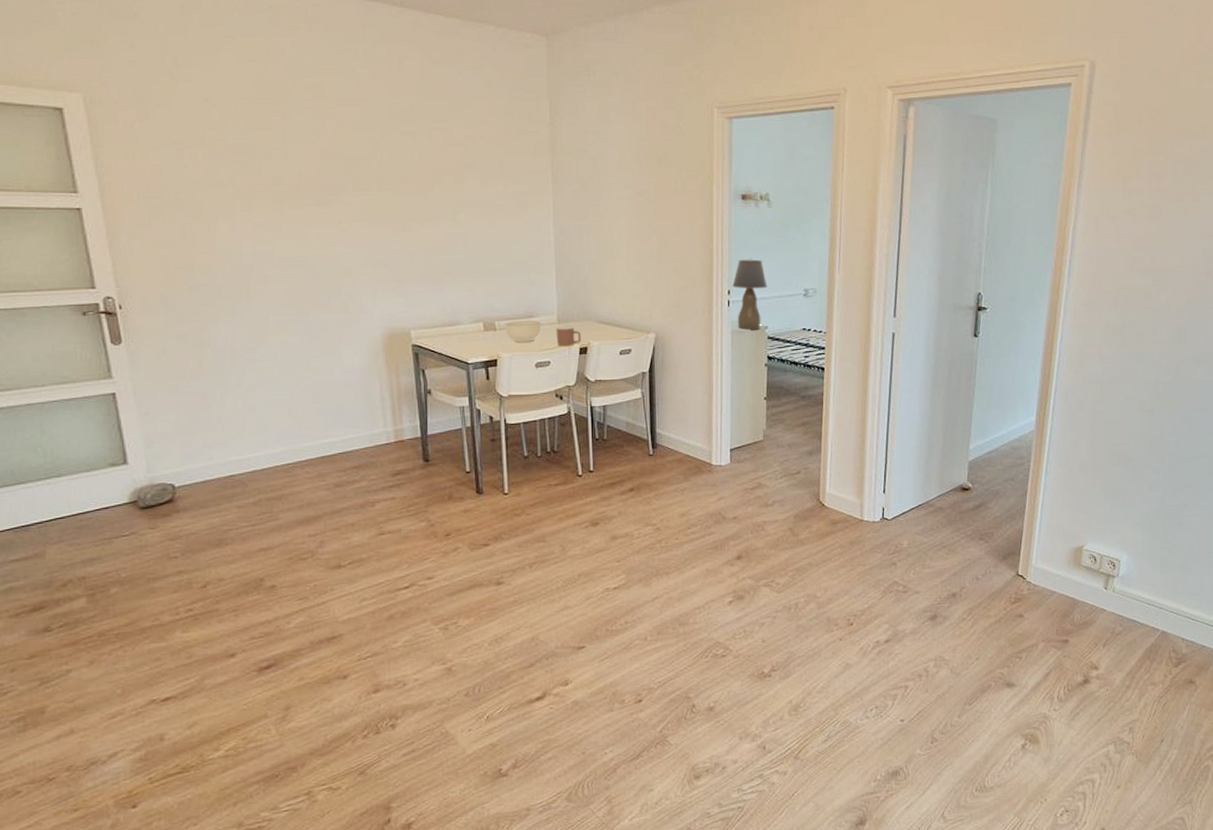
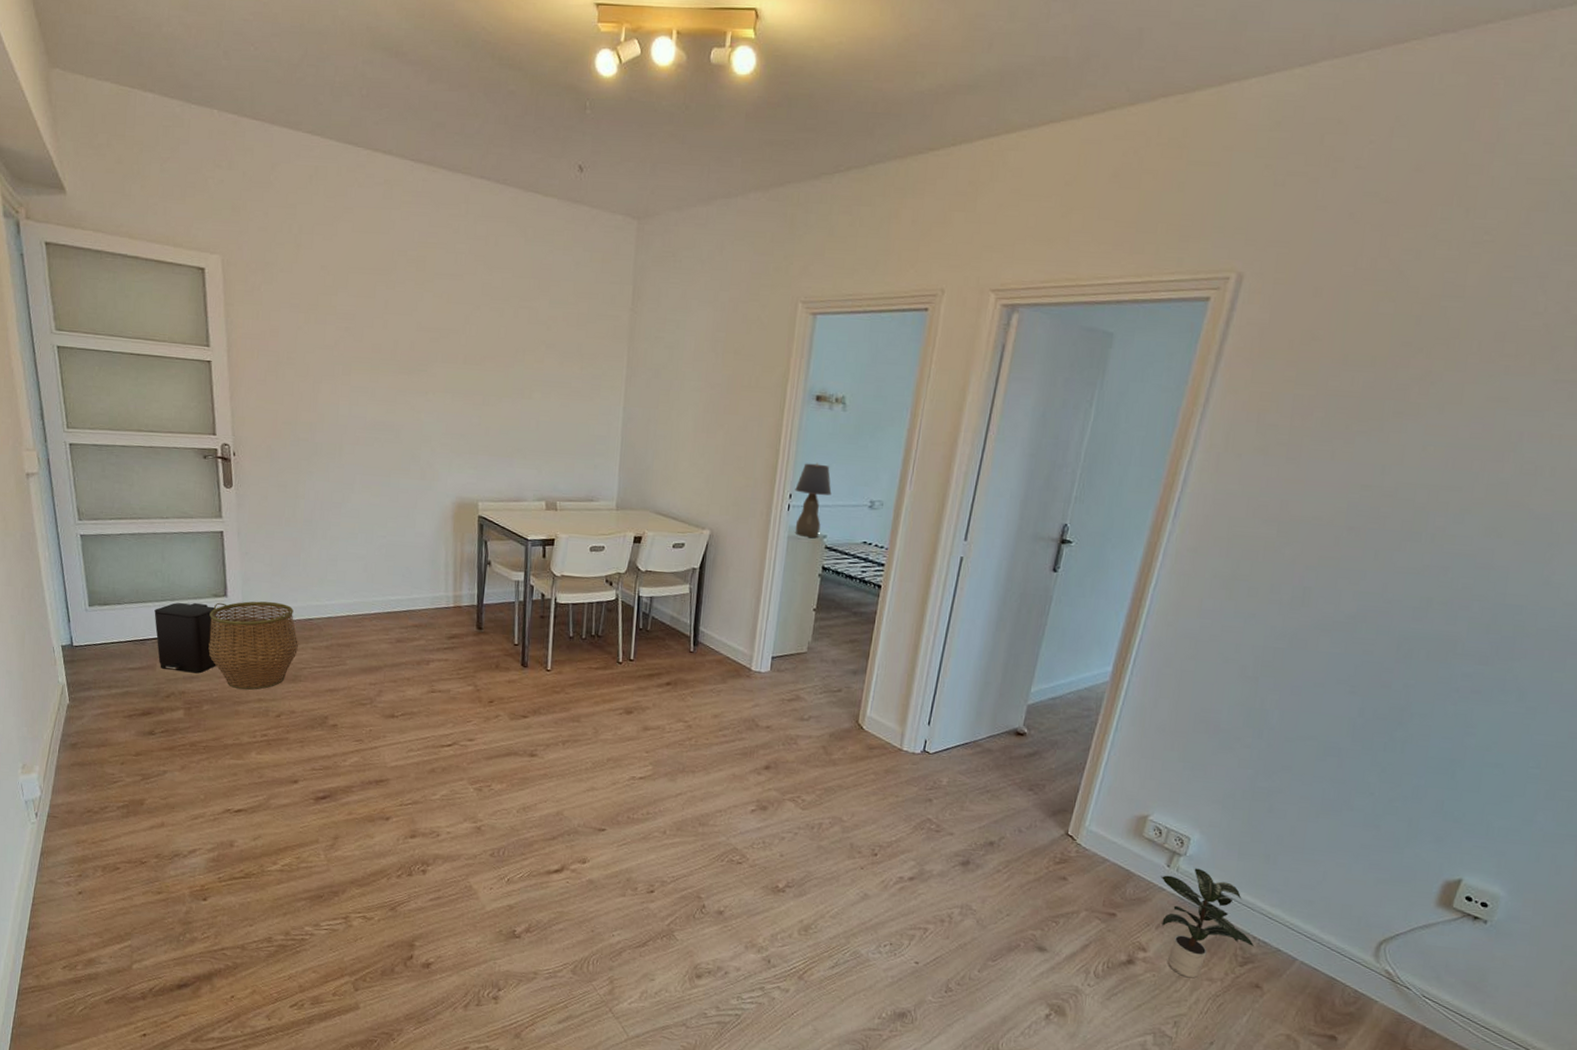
pedal bin: none [37,475,125,555] -> present [154,602,219,674]
basket: none [108,463,221,564] -> present [208,601,299,690]
bowl: present [504,320,542,343] -> none [565,503,600,526]
mug: present [556,326,581,347] -> none [612,513,637,535]
potted plant: none [1101,586,1185,686] -> present [1161,868,1255,979]

